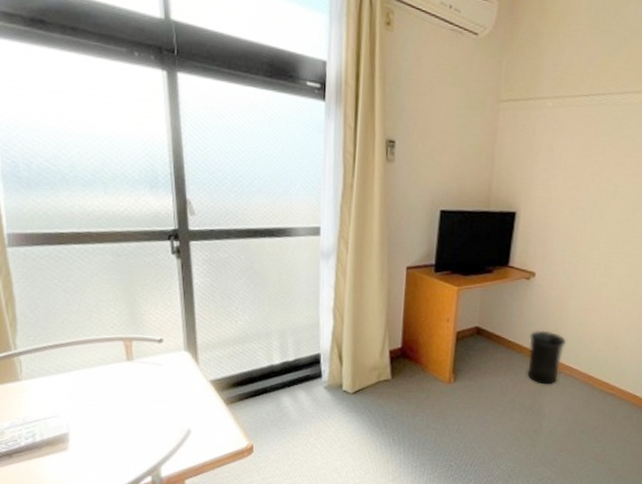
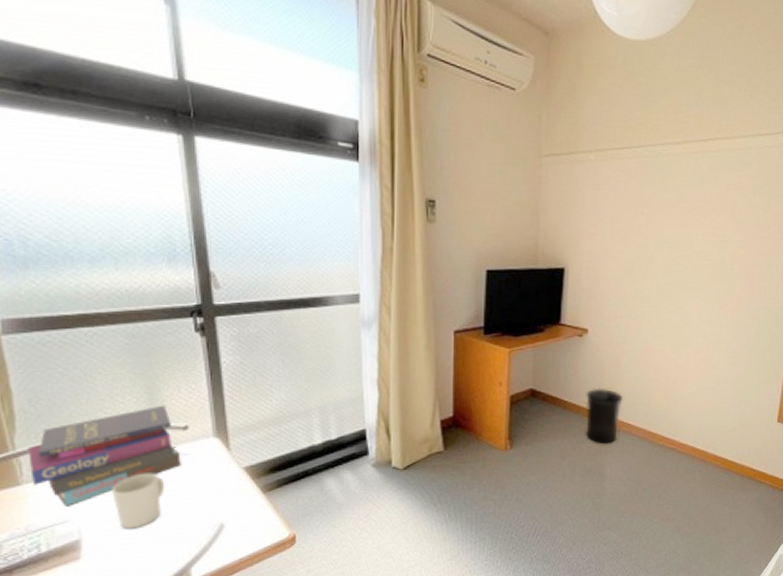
books: none [27,318,156,403] -> present [28,405,181,506]
mug: none [96,378,140,428] -> present [112,473,164,529]

